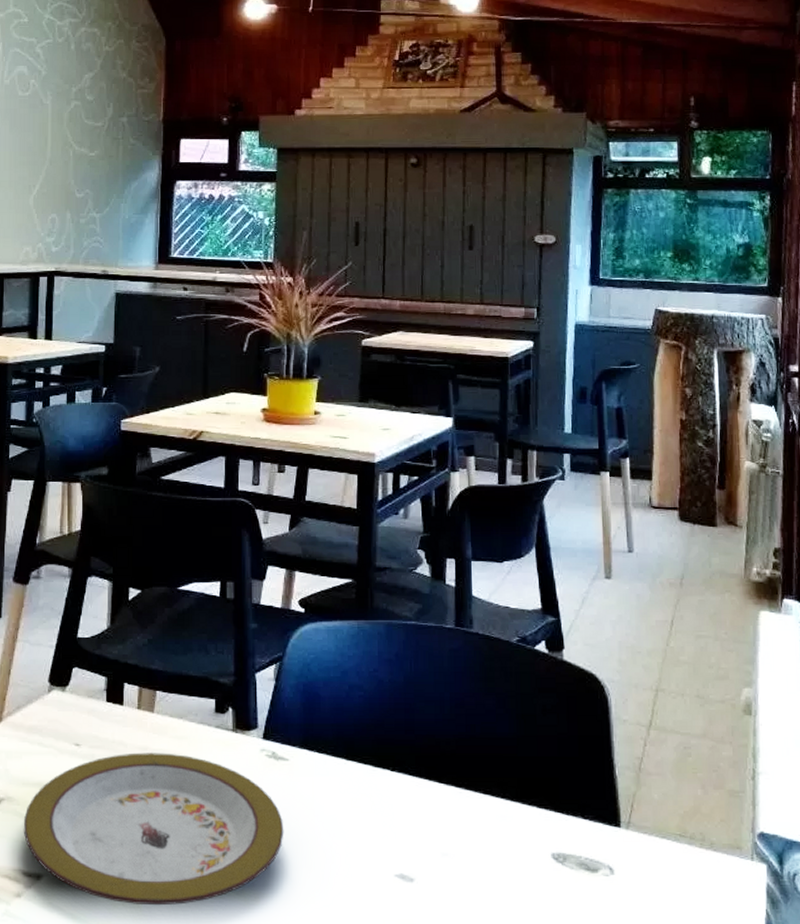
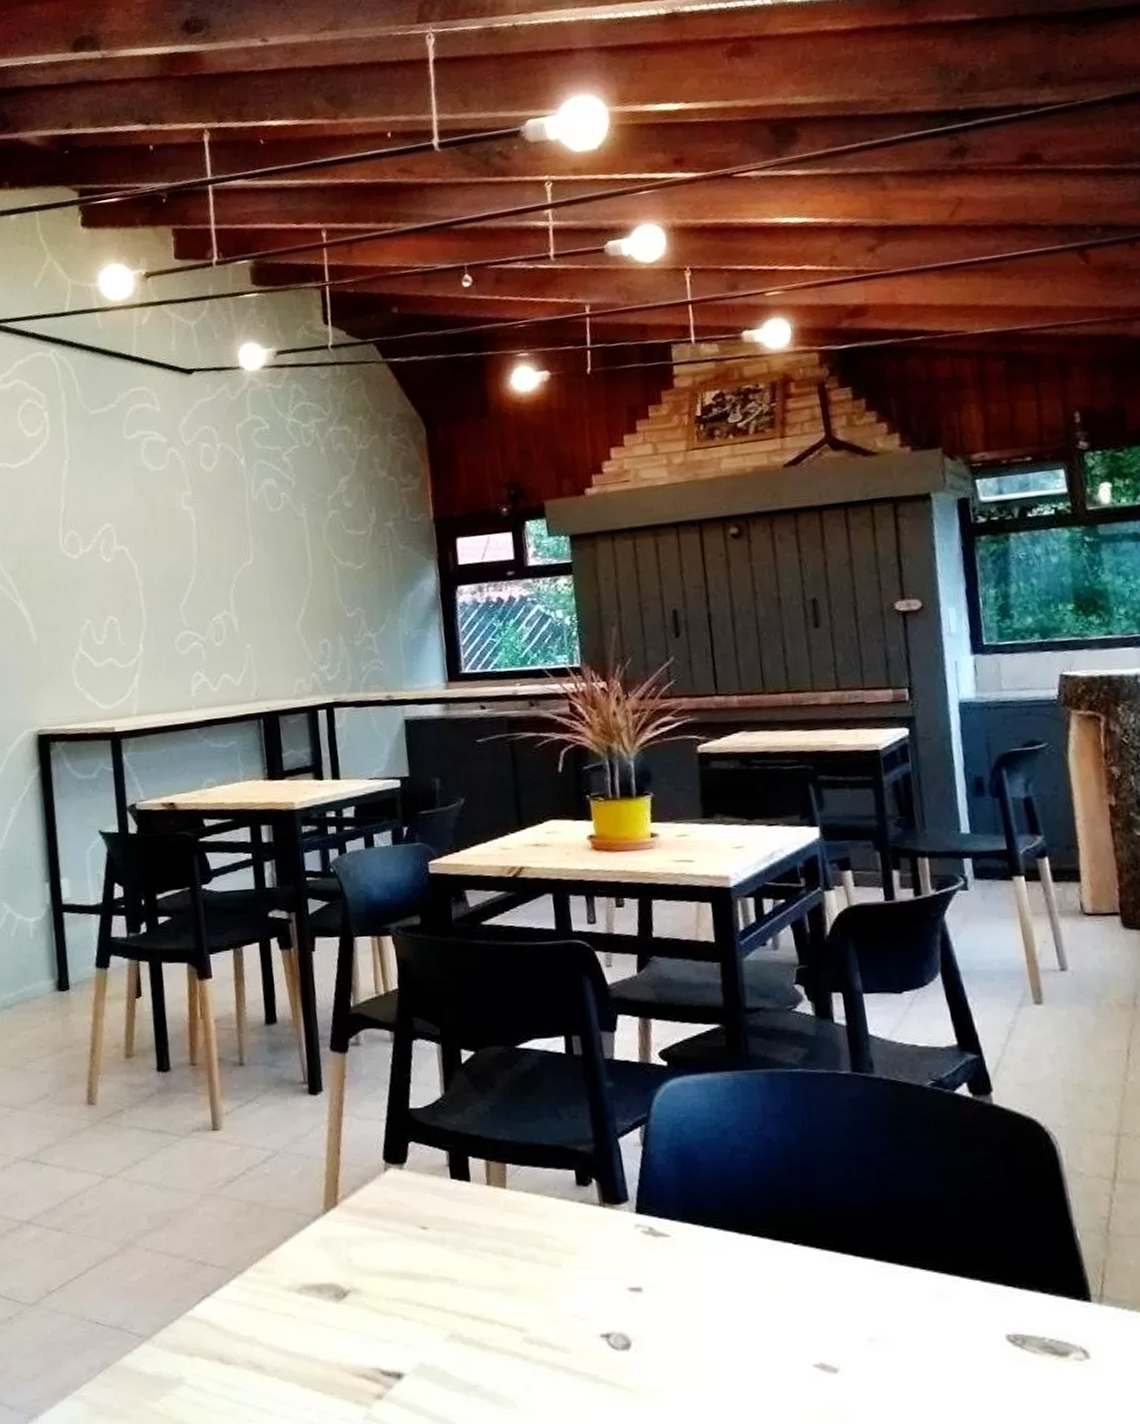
plate: present [24,752,284,906] -> none [375,1233,675,1406]

